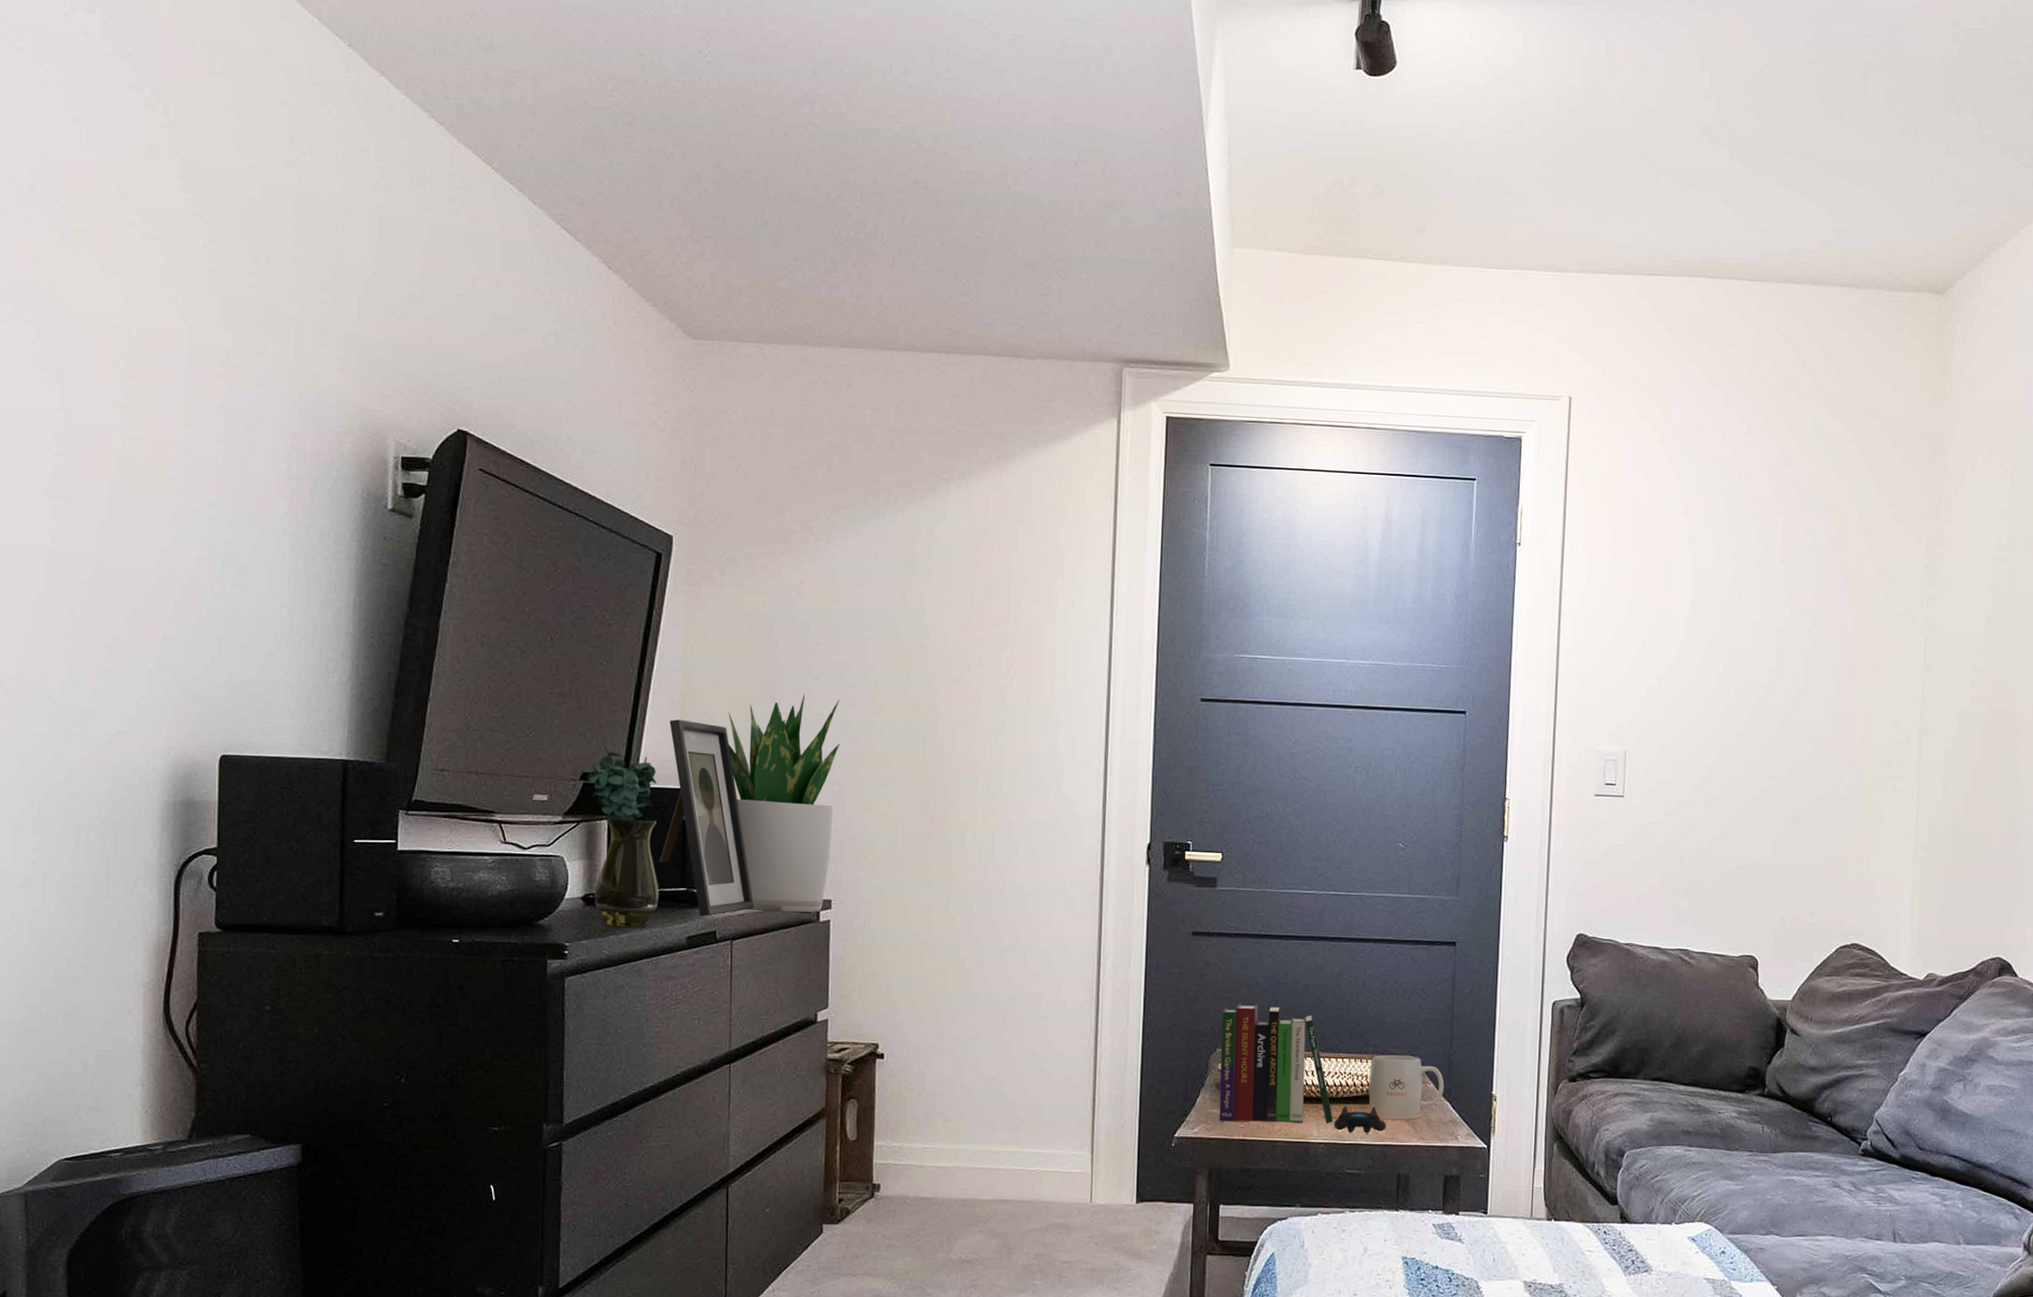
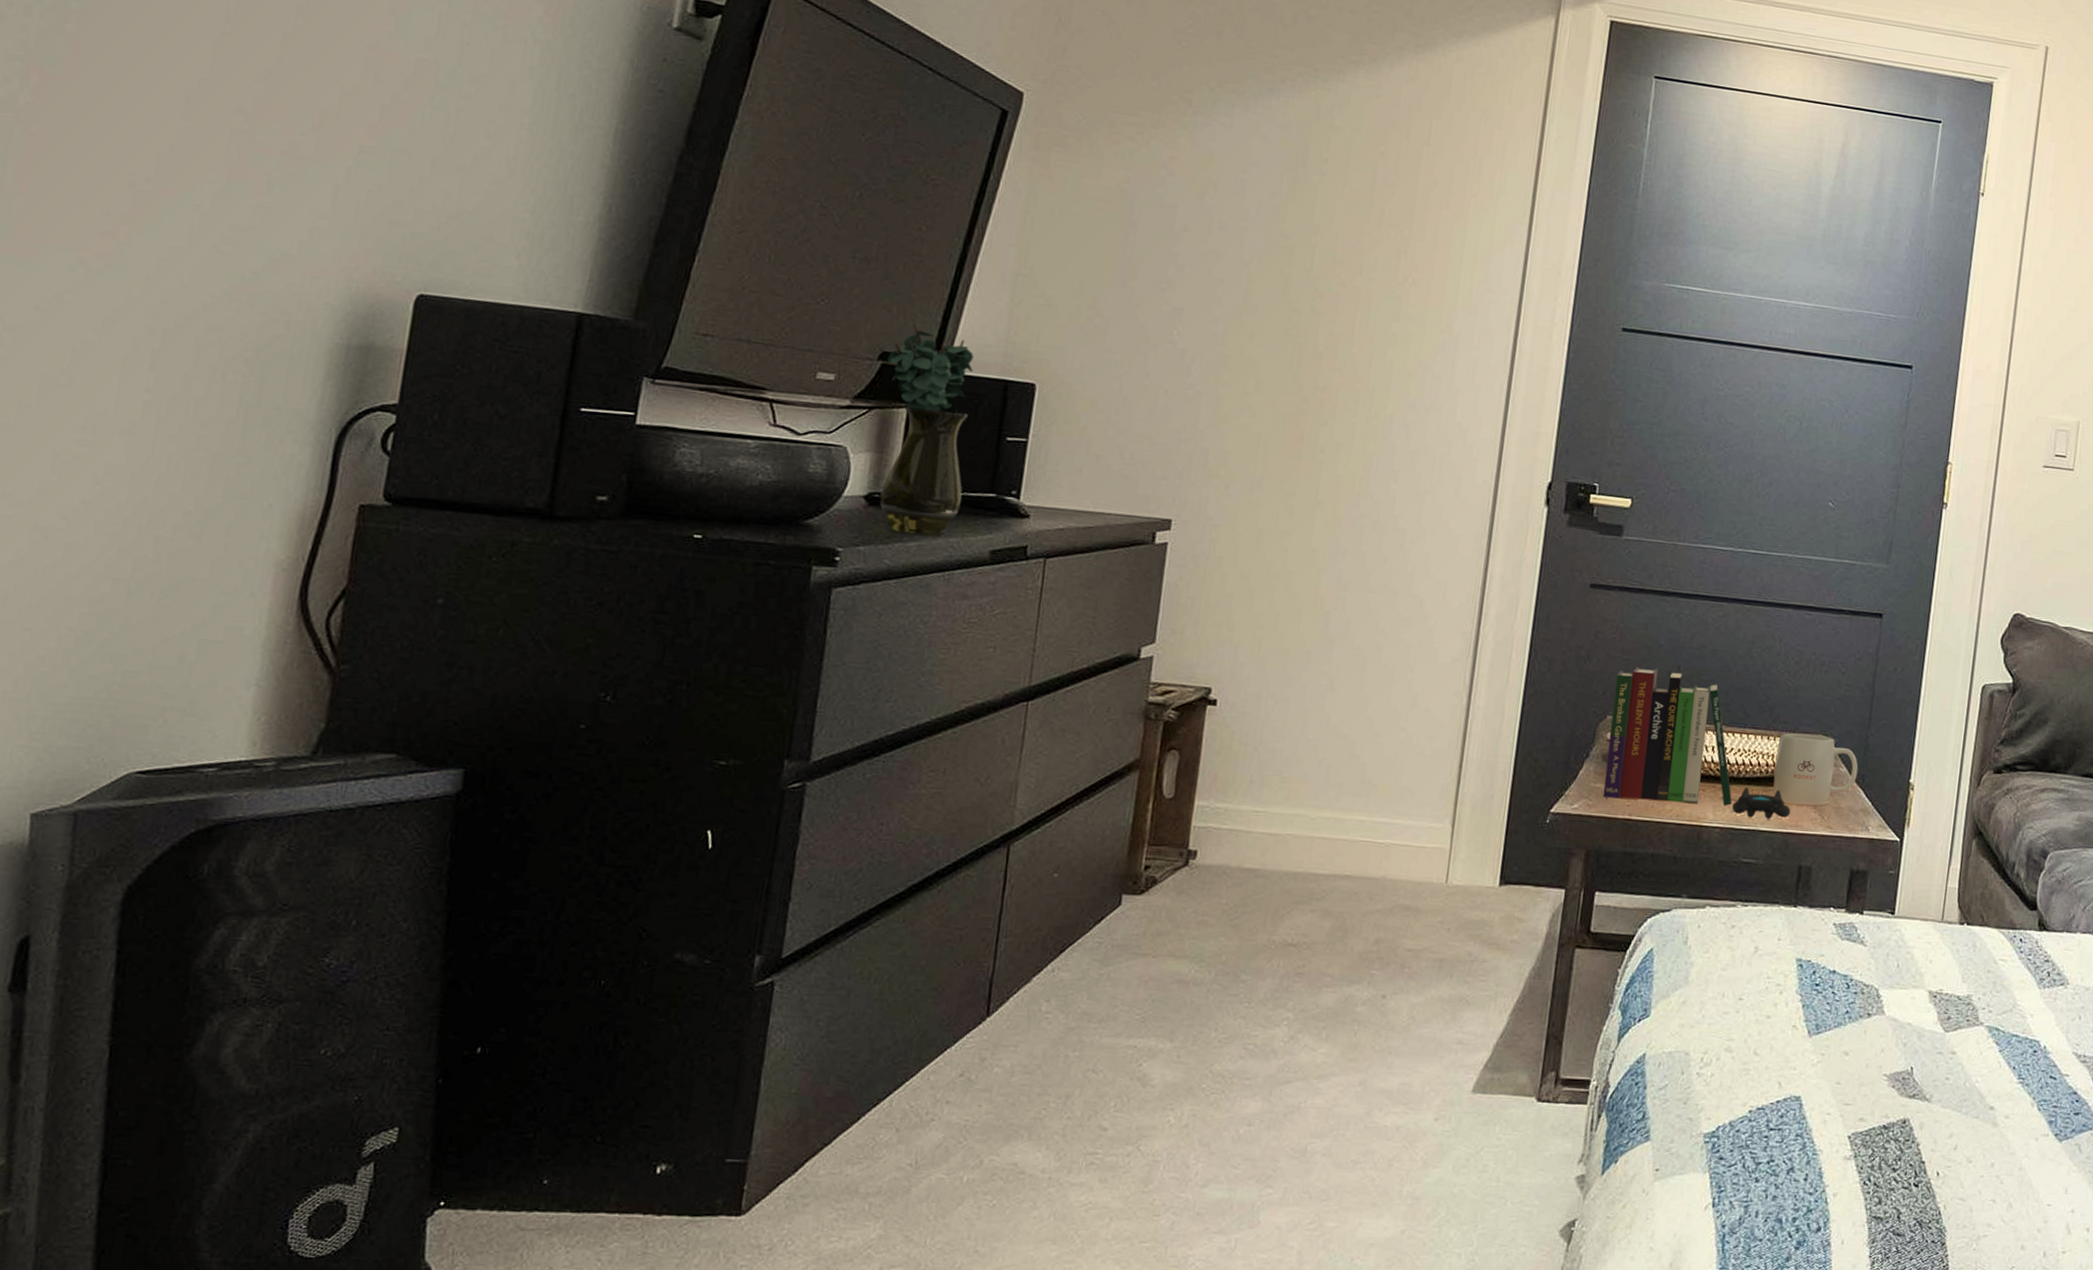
picture frame: present [659,719,755,917] -> none [965,299,1078,529]
planter: present [728,693,840,913] -> none [1065,283,1205,533]

